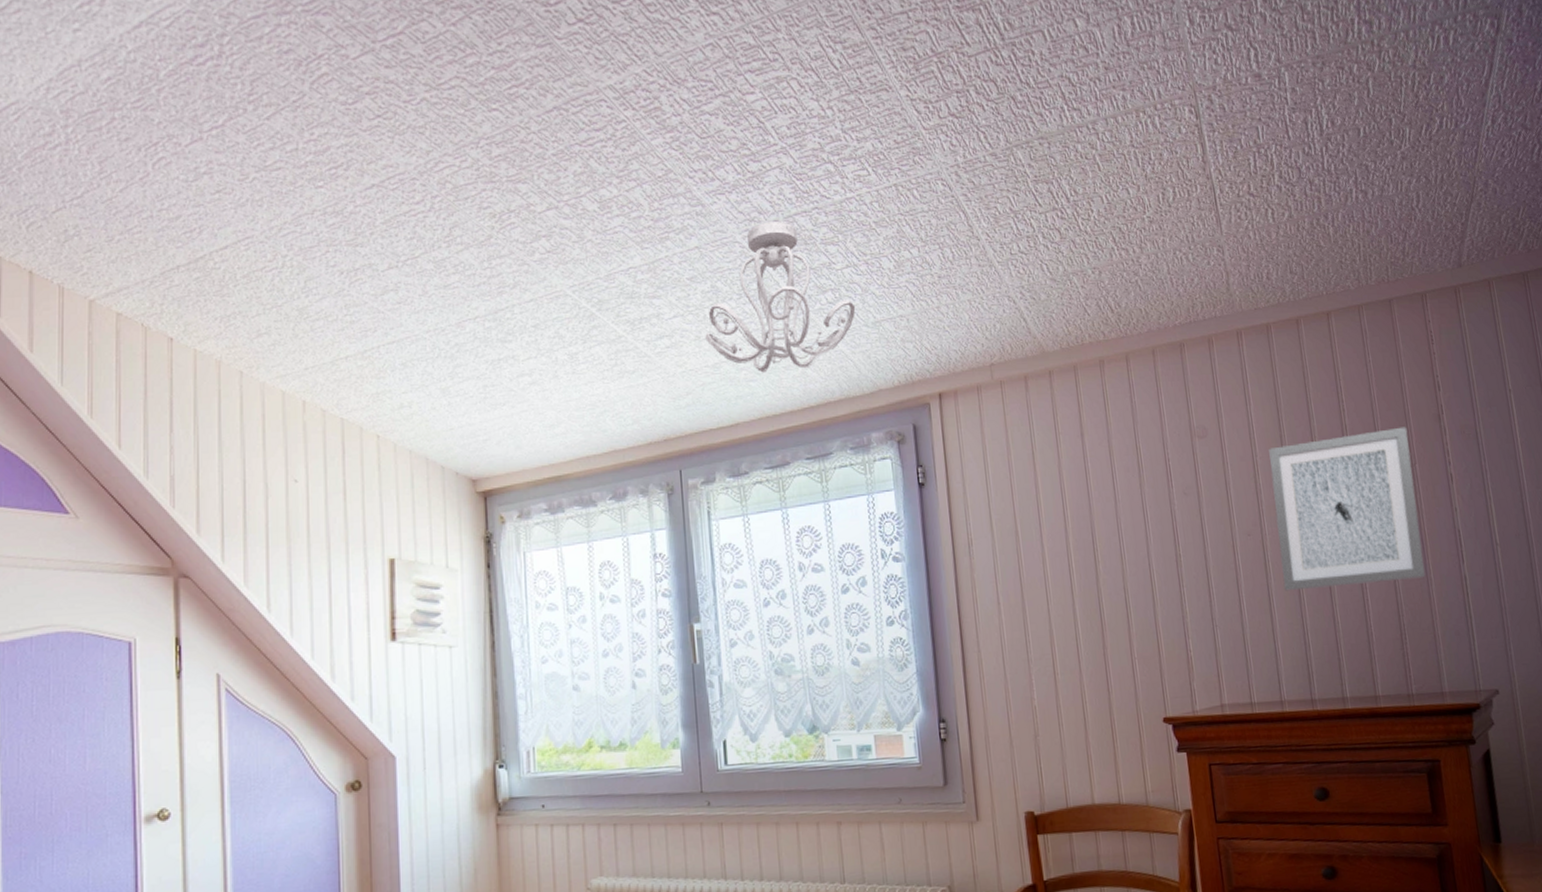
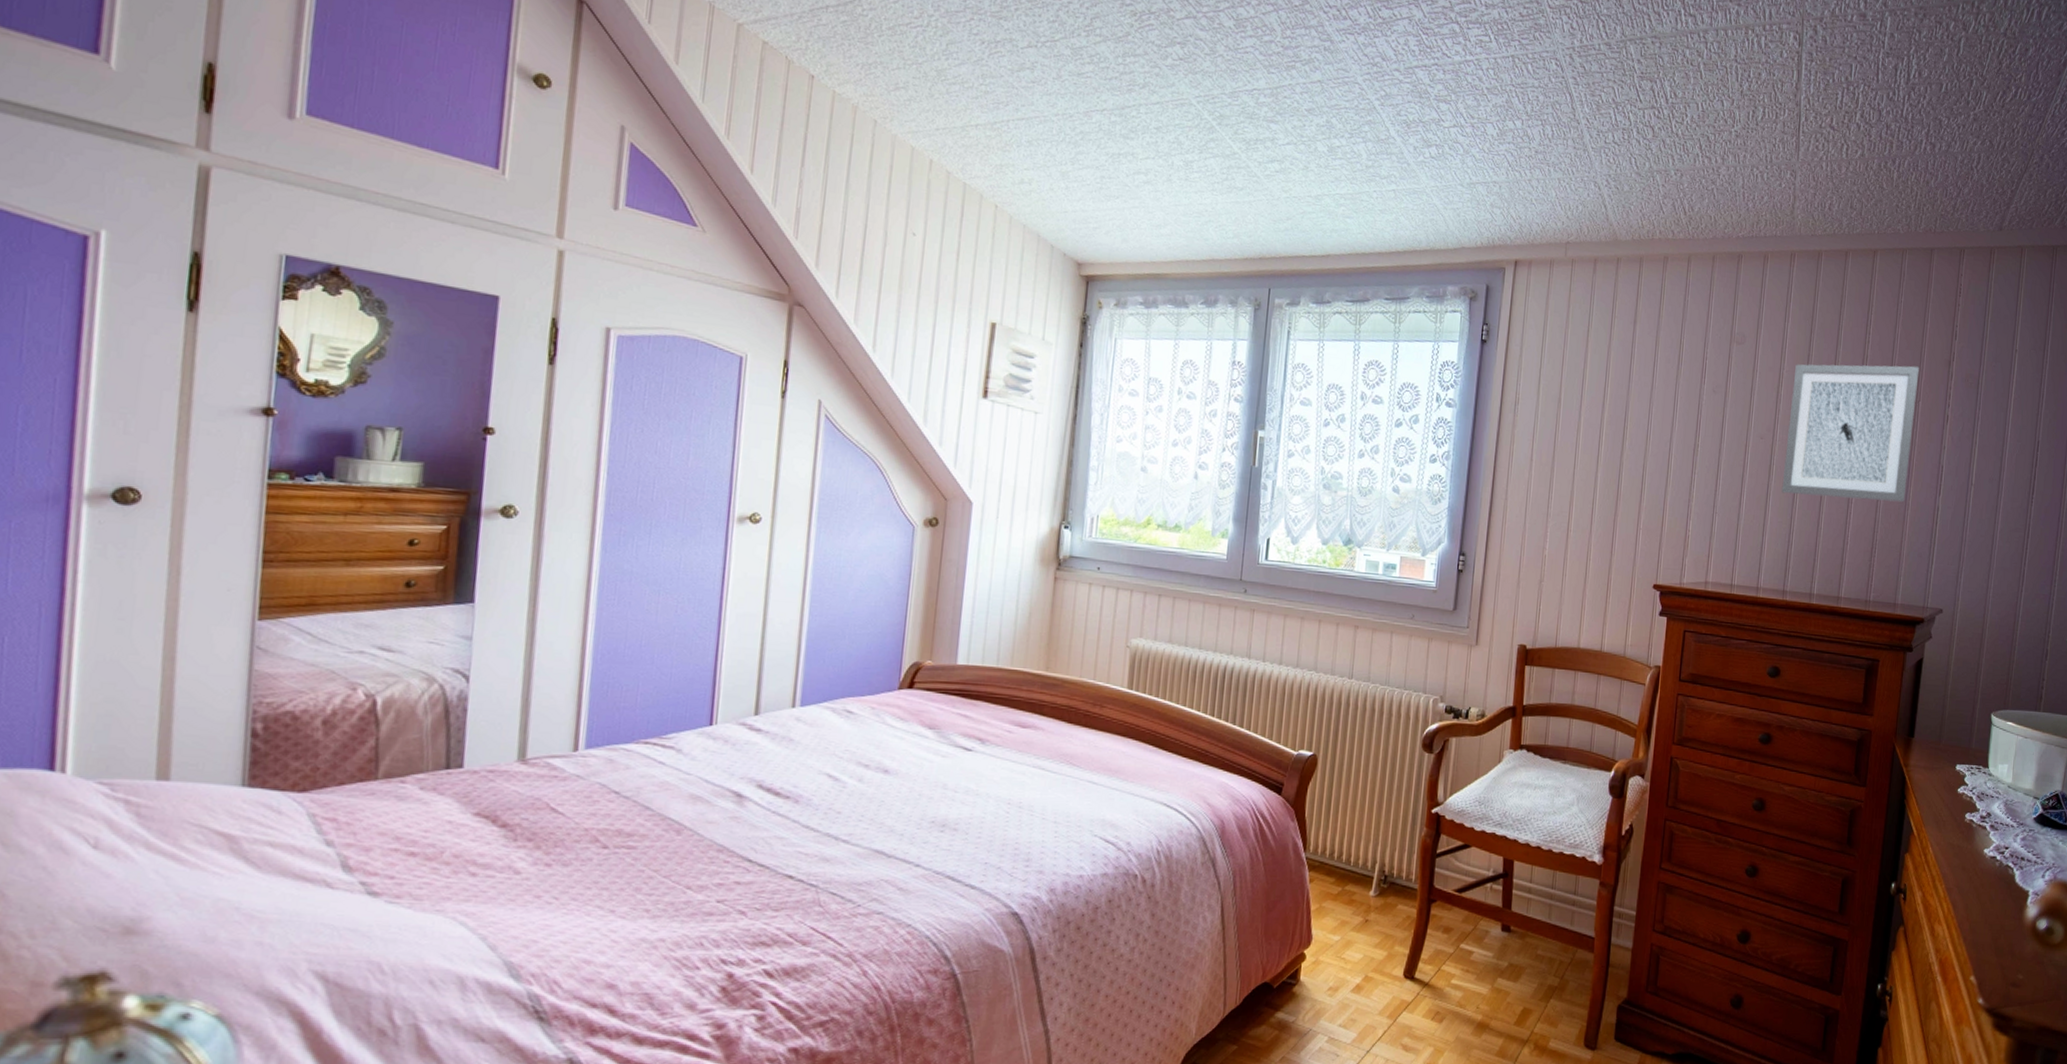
ceiling light fixture: present [705,221,856,373] -> none [1312,68,1455,216]

